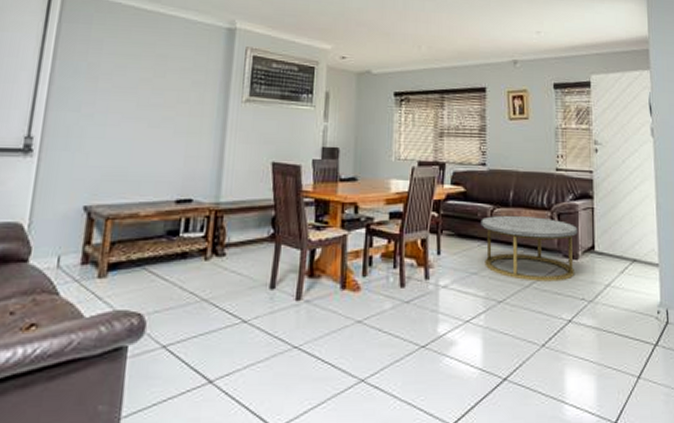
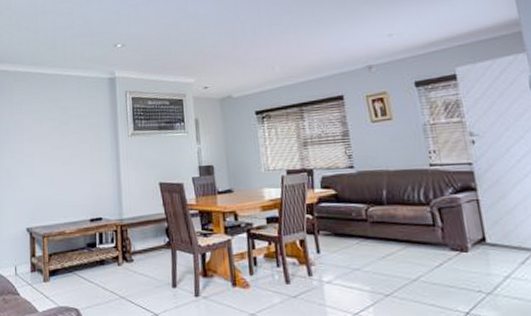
coffee table: present [481,216,578,282] -> none [356,212,466,275]

